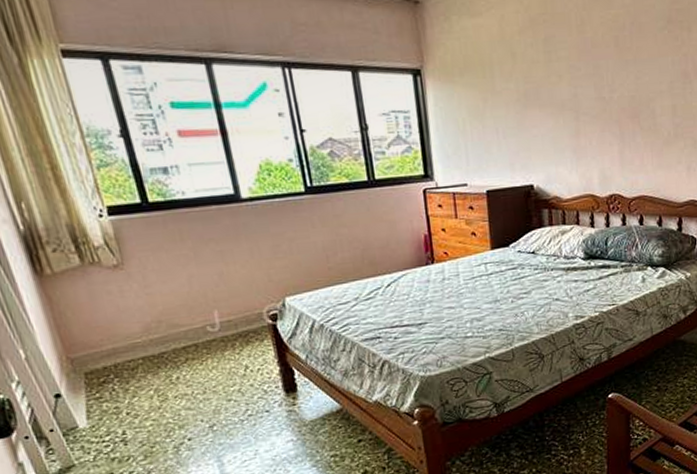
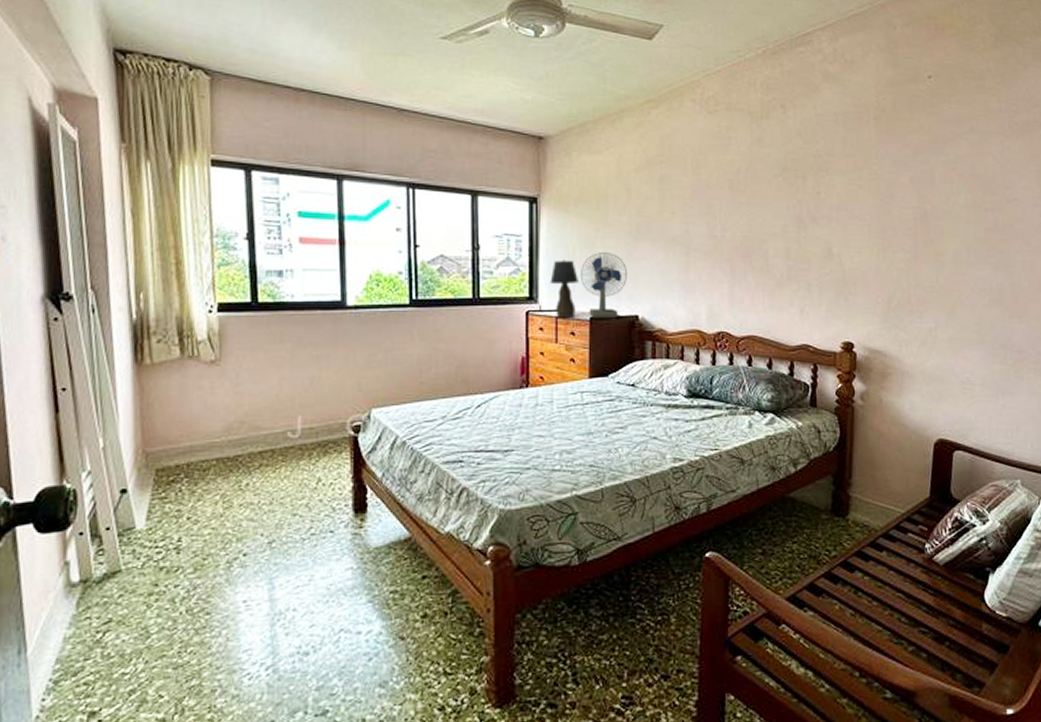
table lamp: none [443,133,473,193] -> present [550,260,580,318]
electric fan: none [472,123,520,192] -> present [580,253,627,319]

